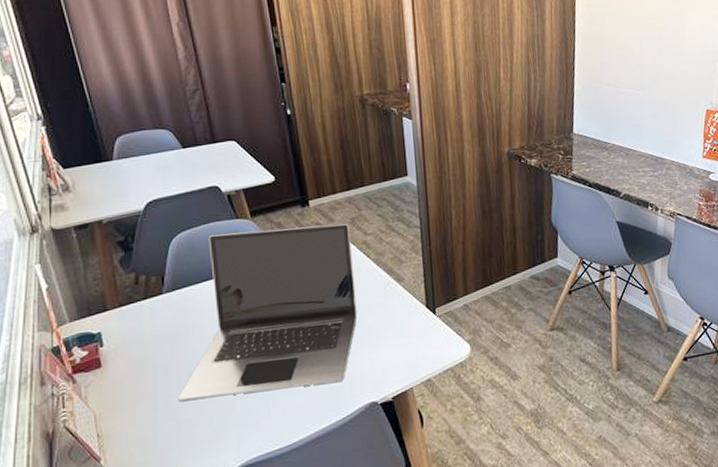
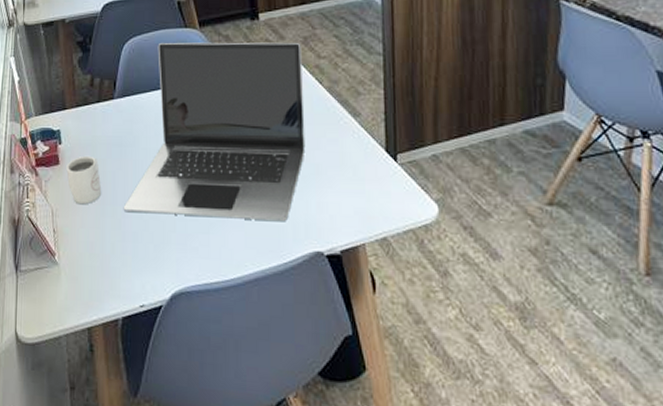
mug: none [110,353,152,403] -> present [66,155,101,204]

